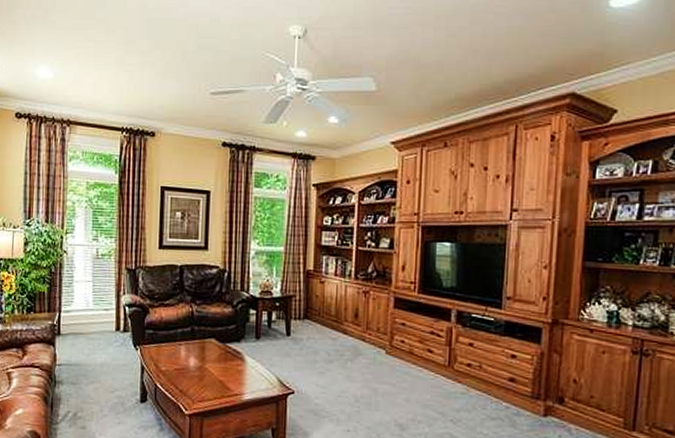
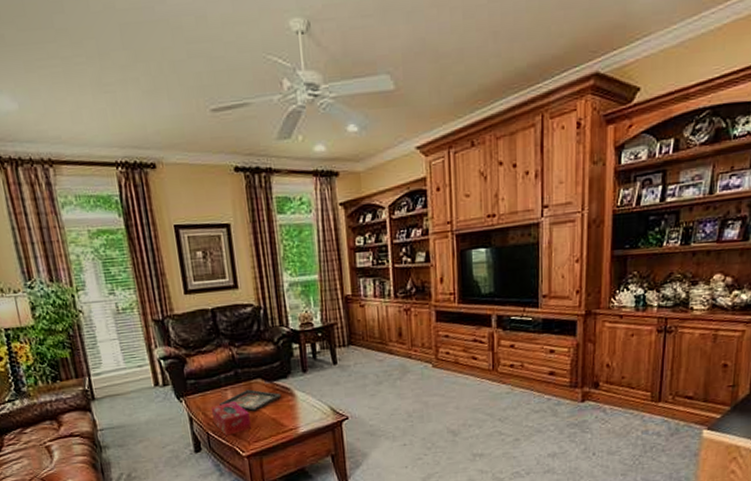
tissue box: none [162,357,198,391] -> present [210,401,251,436]
decorative tray: none [171,347,232,371] -> present [218,389,282,412]

